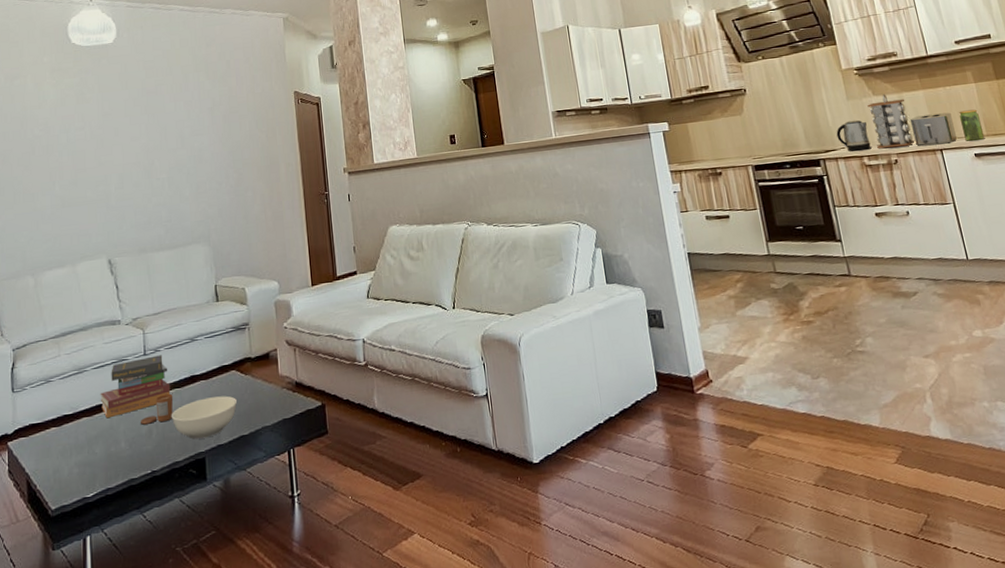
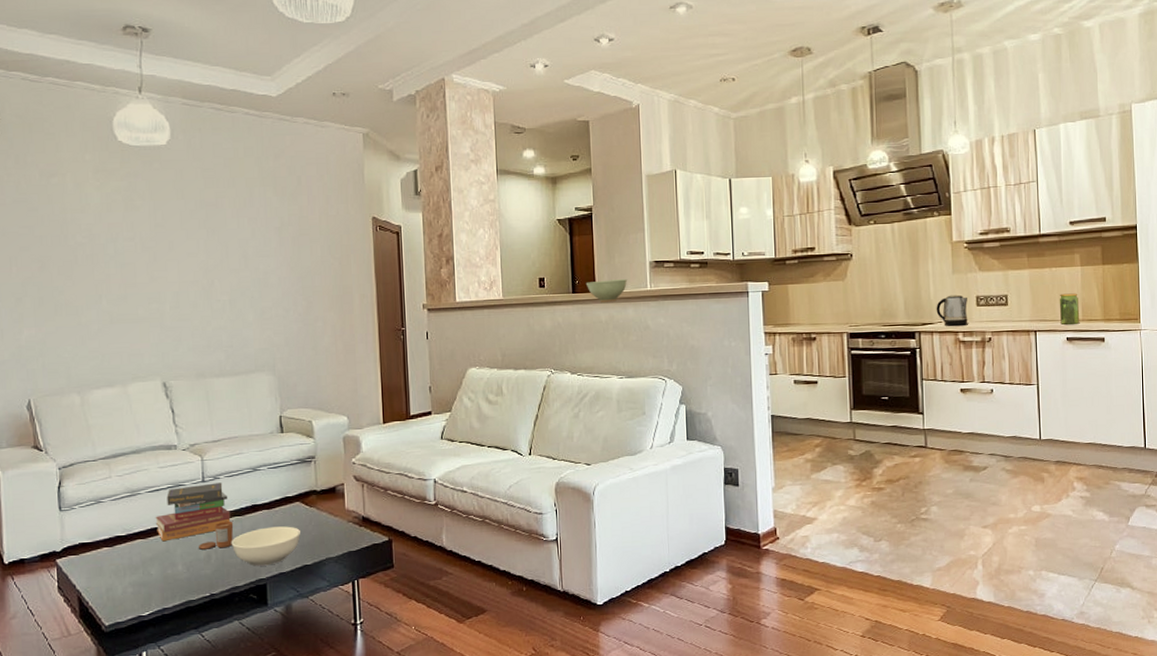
bowl: none [493,130,533,155] -> present [585,279,628,303]
spice rack: present [867,94,914,149] -> none [971,270,1011,327]
toaster: present [911,112,958,147] -> none [1011,294,1054,327]

